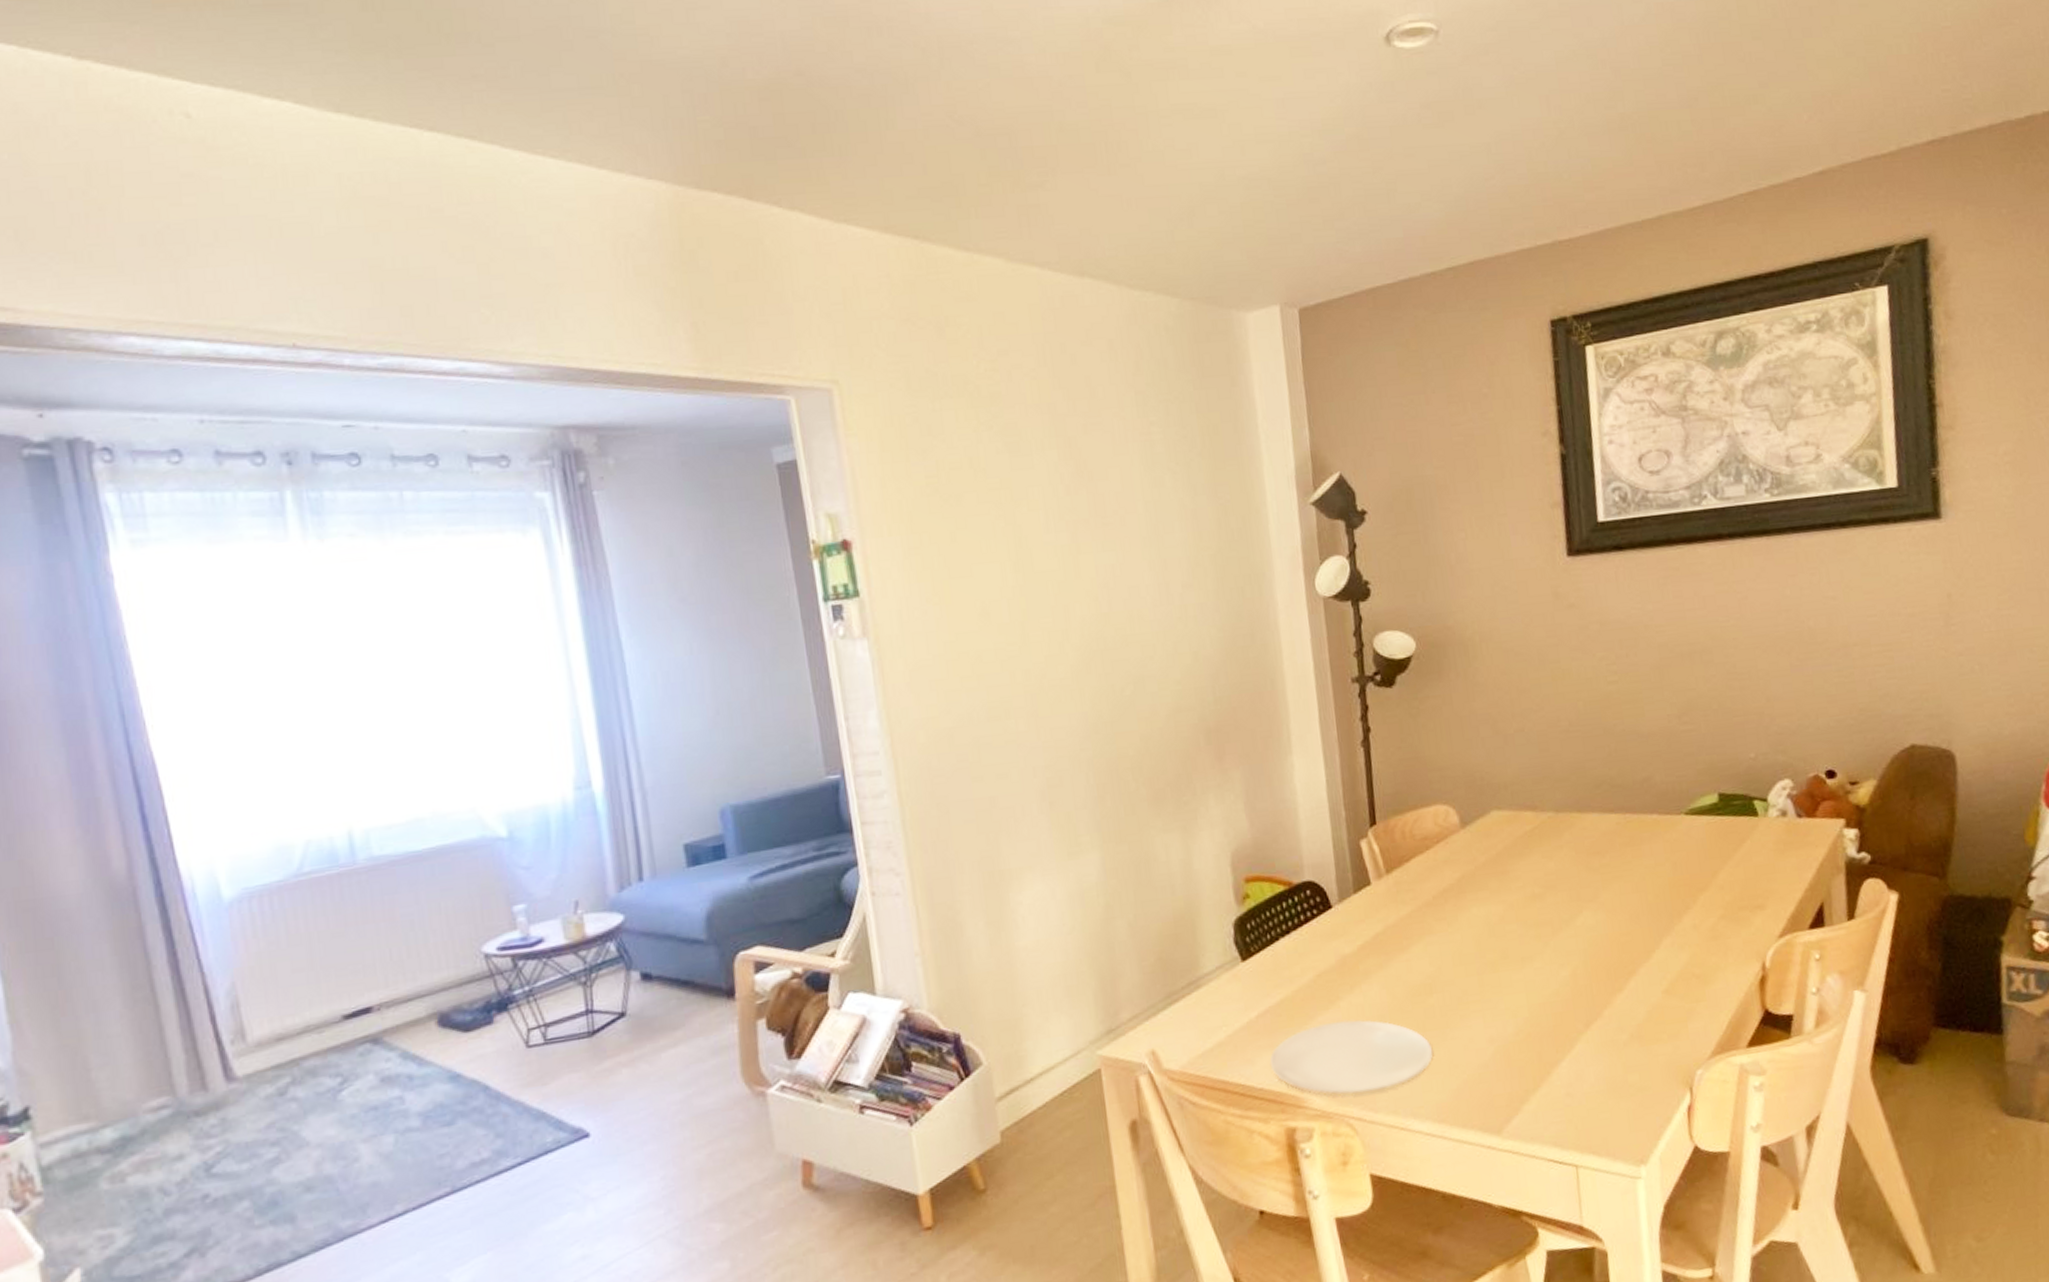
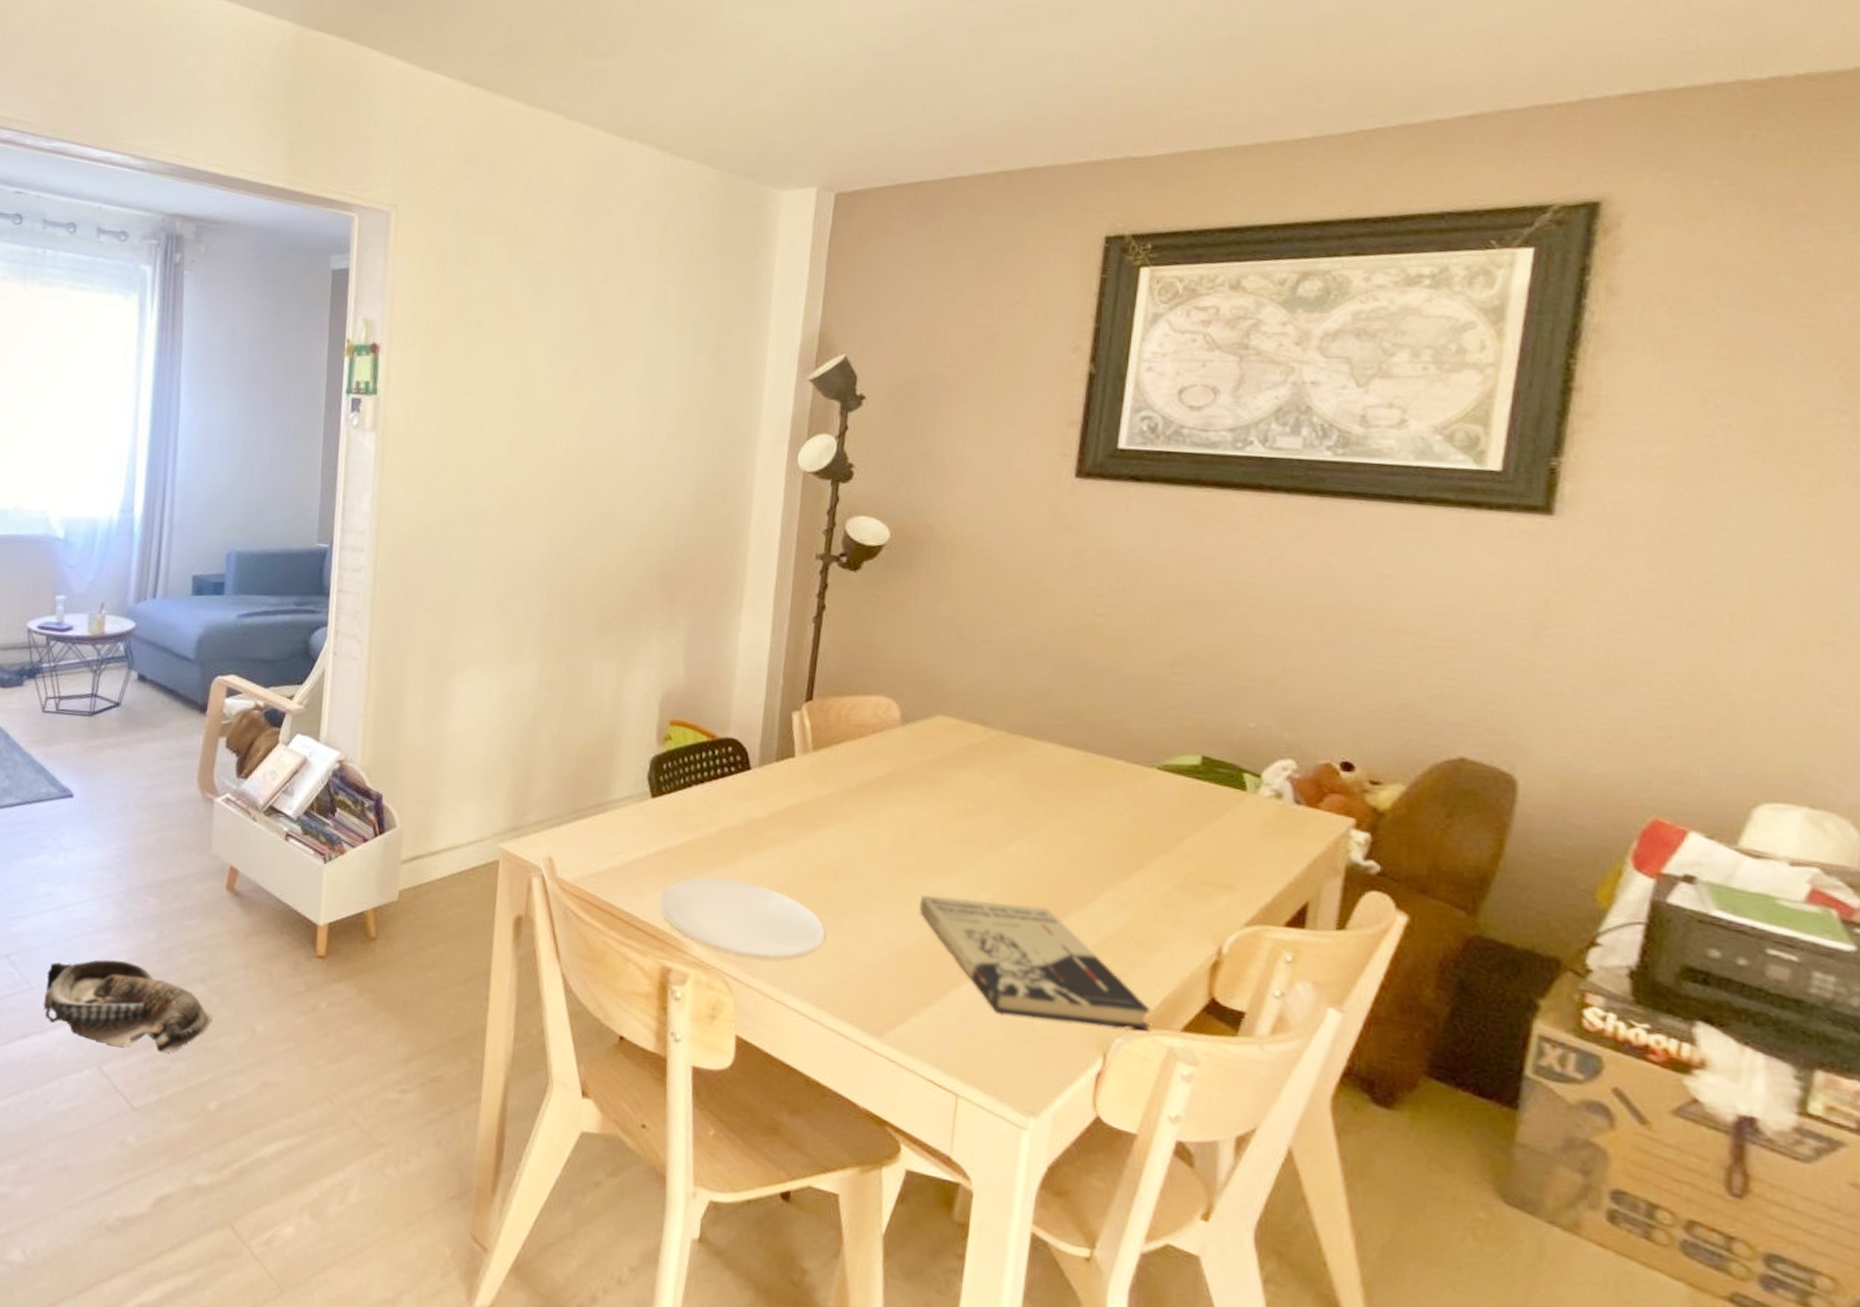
book: none [1510,967,1721,1079] -> present [919,895,1151,1031]

